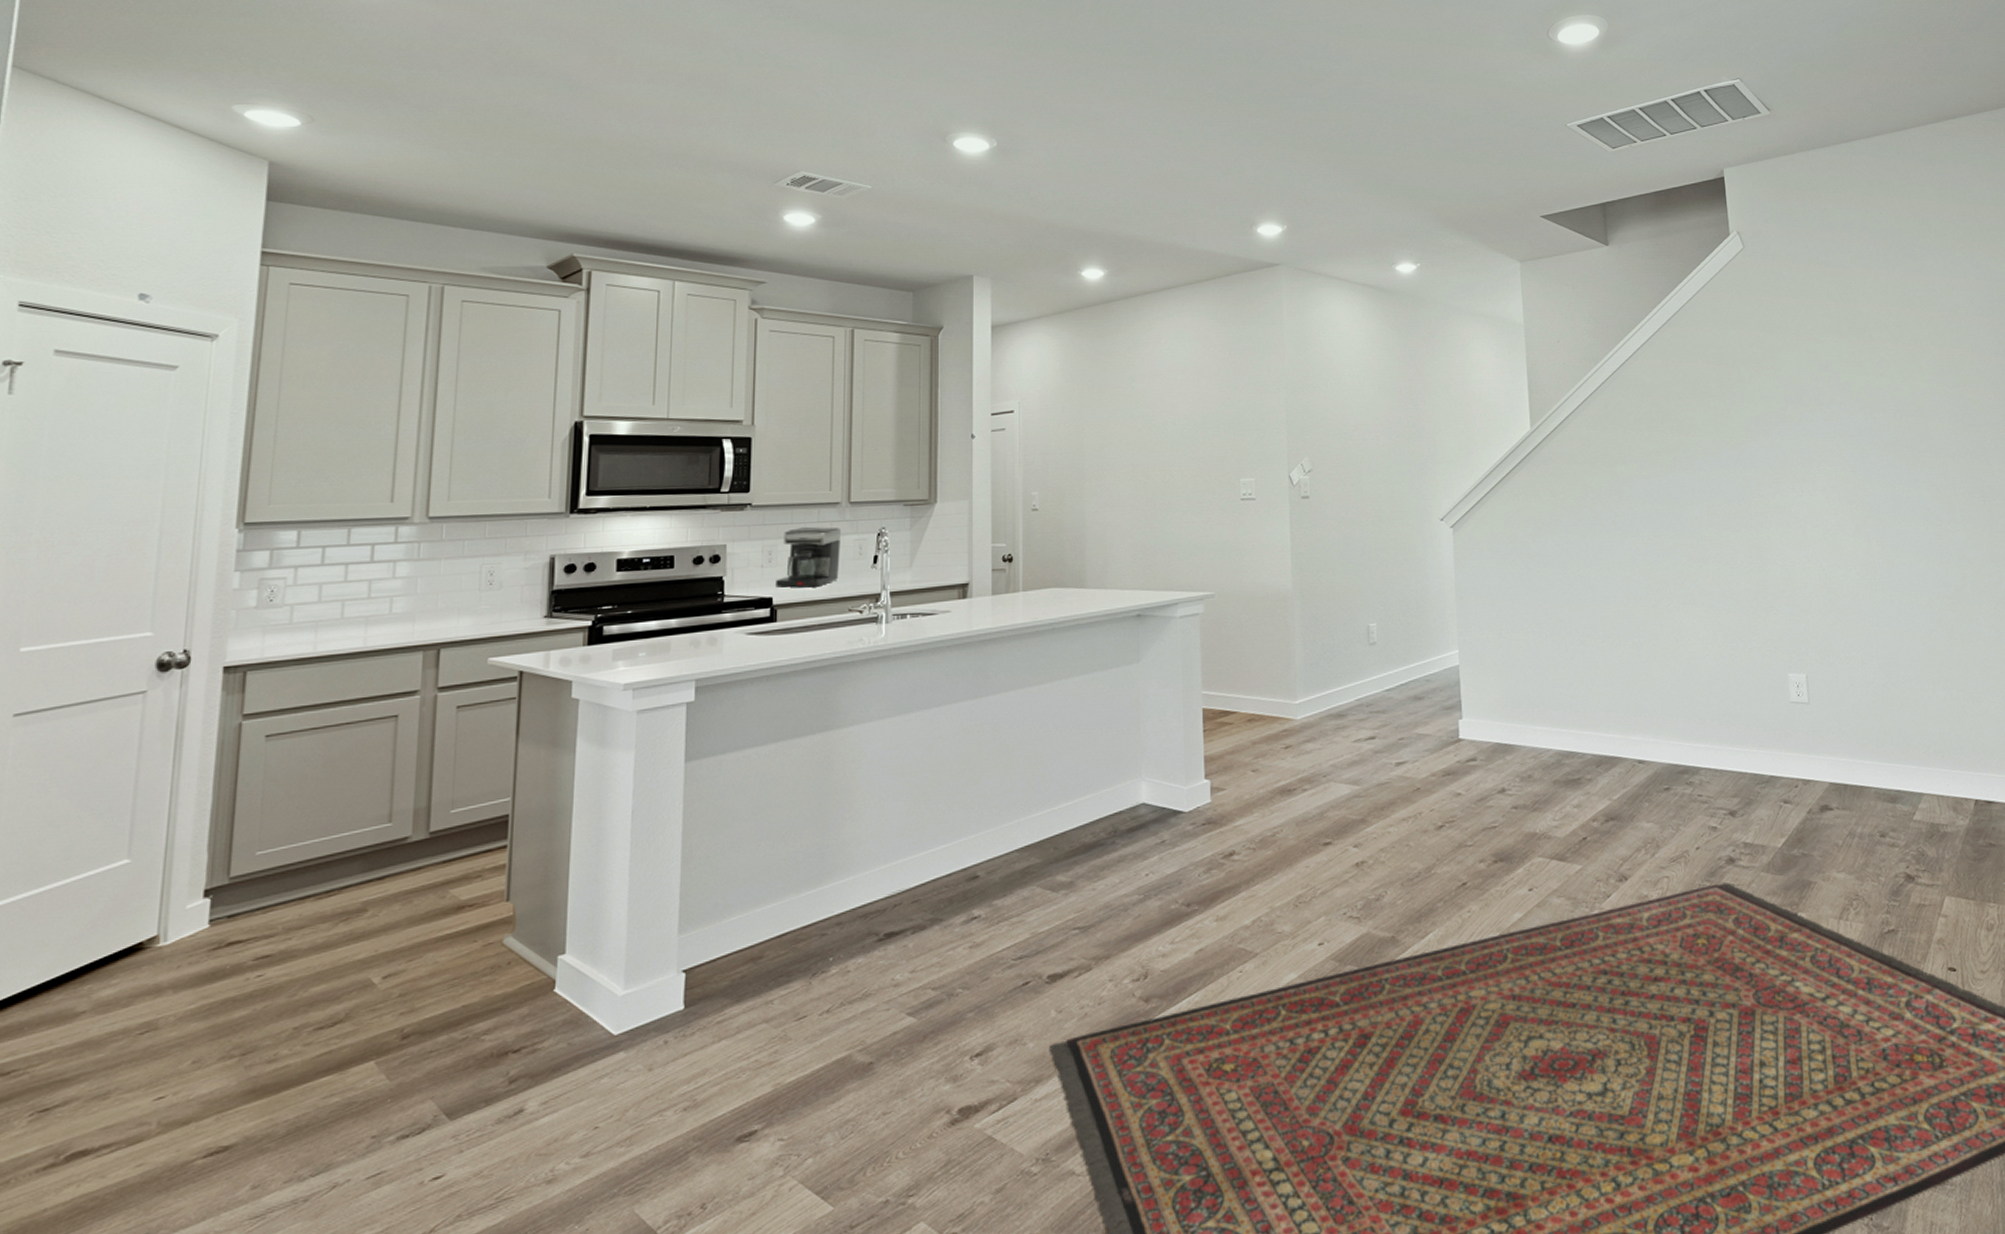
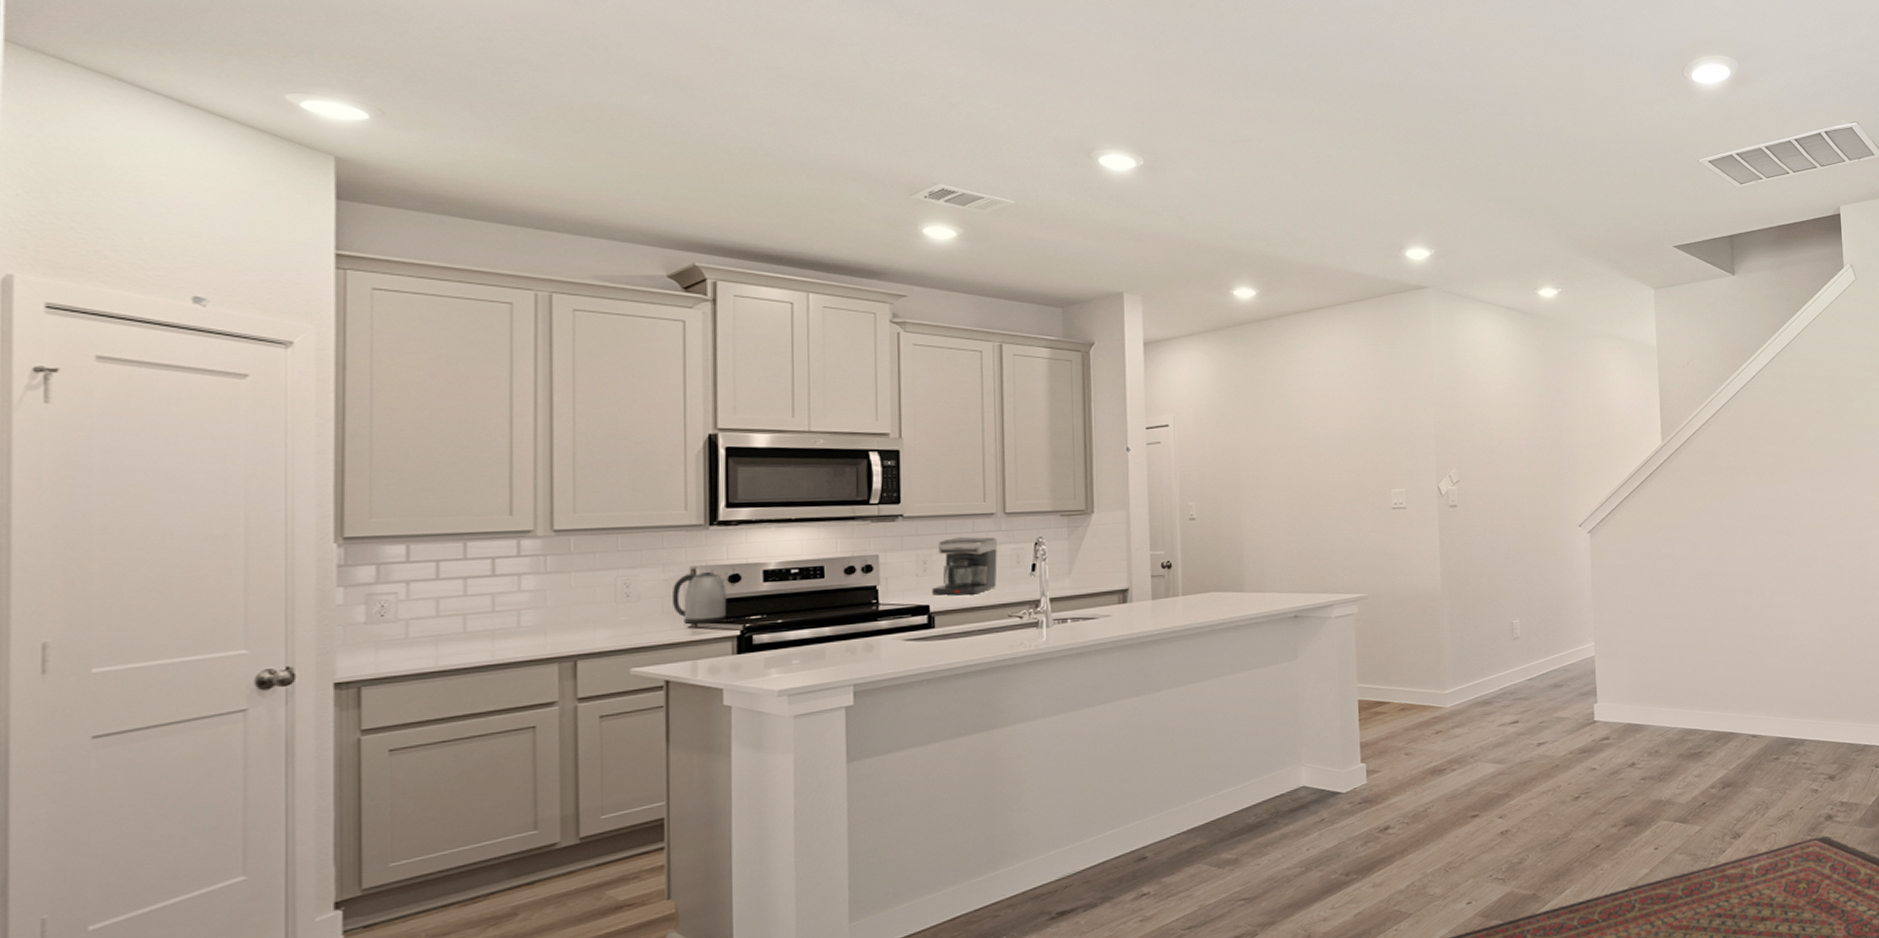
kettle: none [530,561,582,614] -> present [671,572,727,625]

